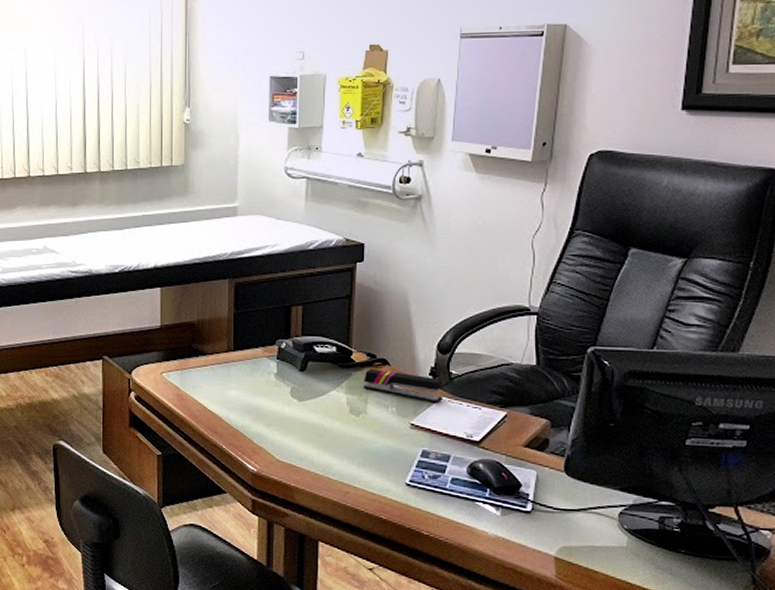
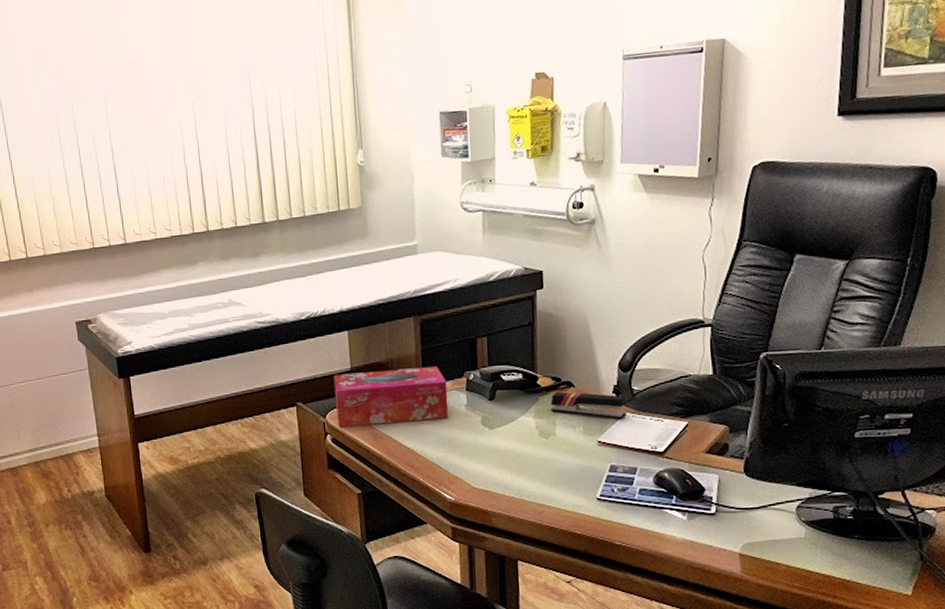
tissue box: none [142,330,258,386] -> present [333,367,449,428]

